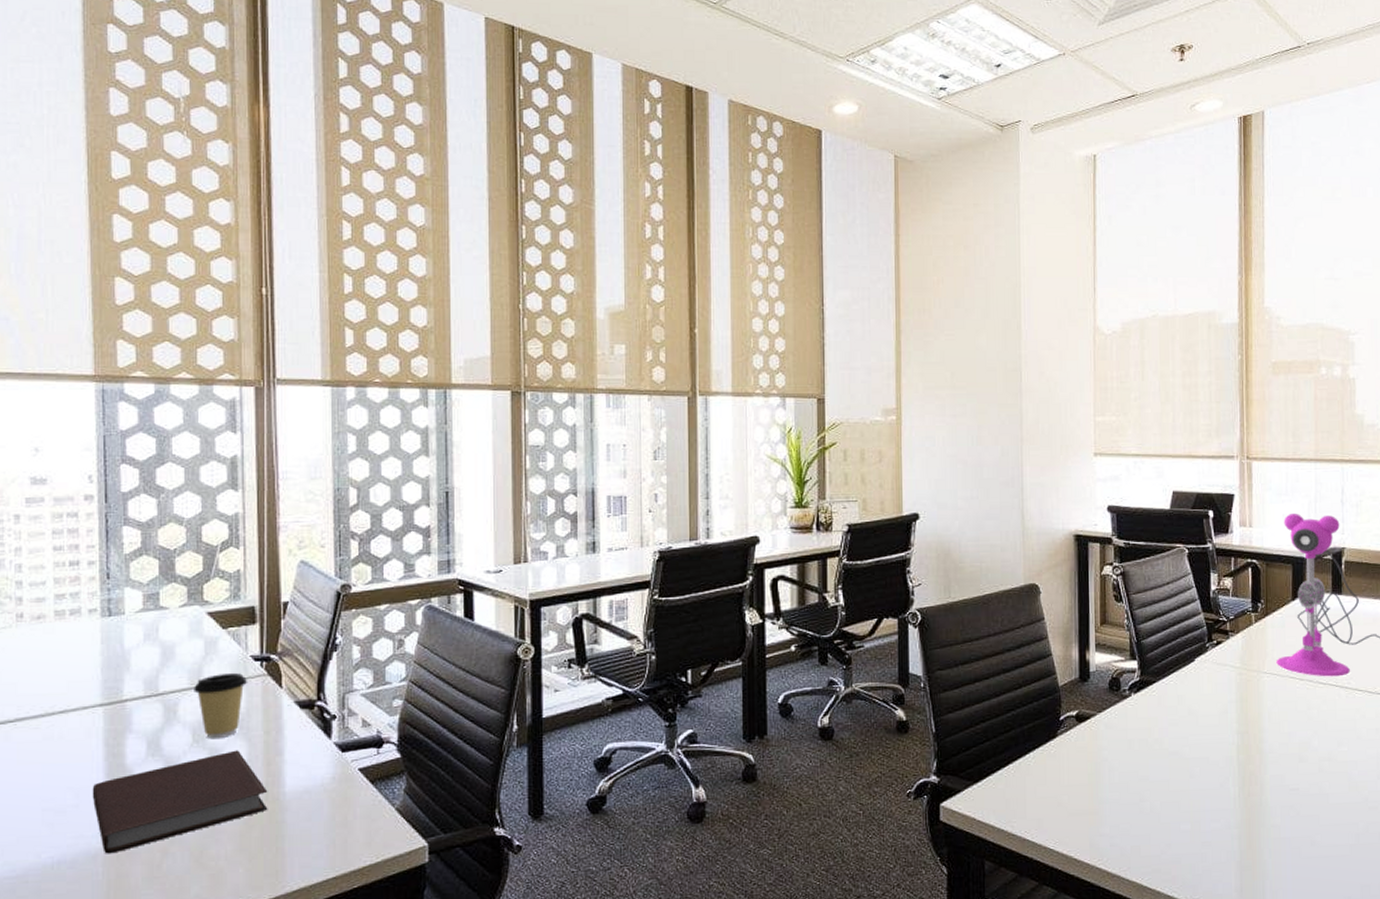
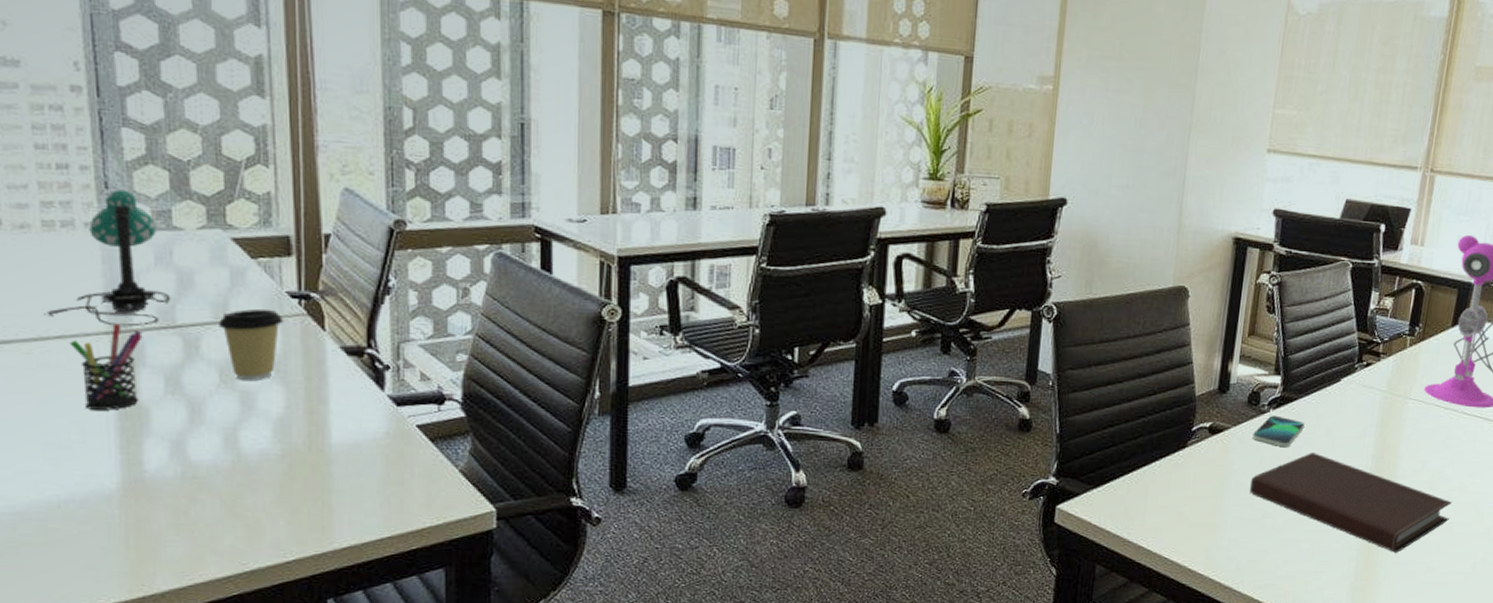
desk lamp: none [51,578,155,699] -> present [44,189,171,327]
pen holder: none [70,695,131,776] -> present [69,323,143,410]
notebook: present [92,750,268,854] -> none [101,395,312,496]
smartphone: none [1118,699,1167,730] -> present [1252,415,1305,448]
notebook: none [1123,733,1324,828] -> present [1250,453,1452,553]

